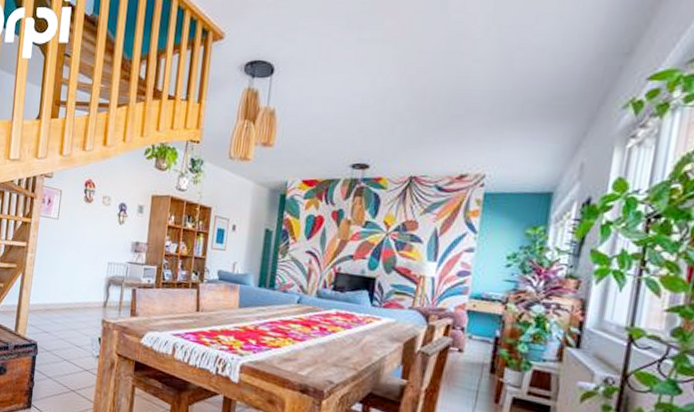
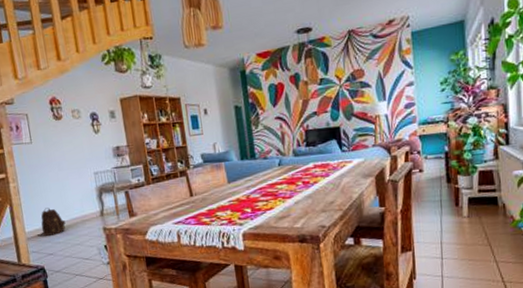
backpack: none [39,285,69,314] -> present [38,207,66,237]

